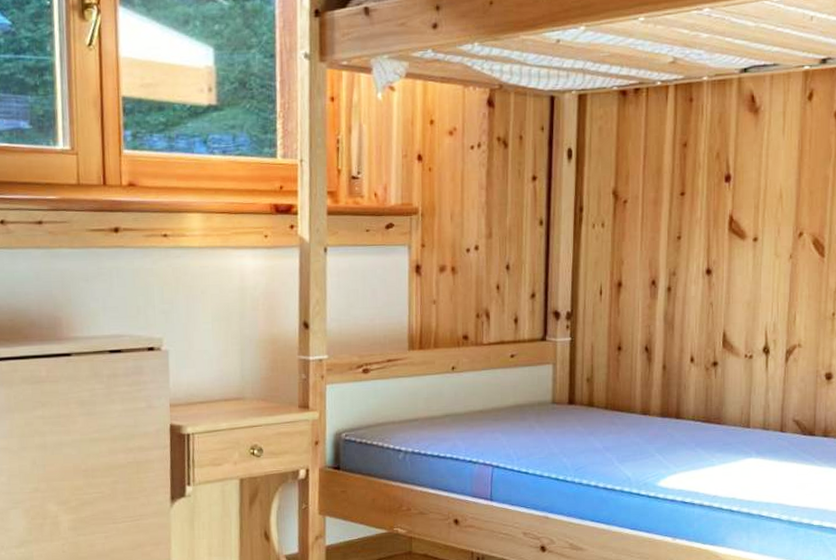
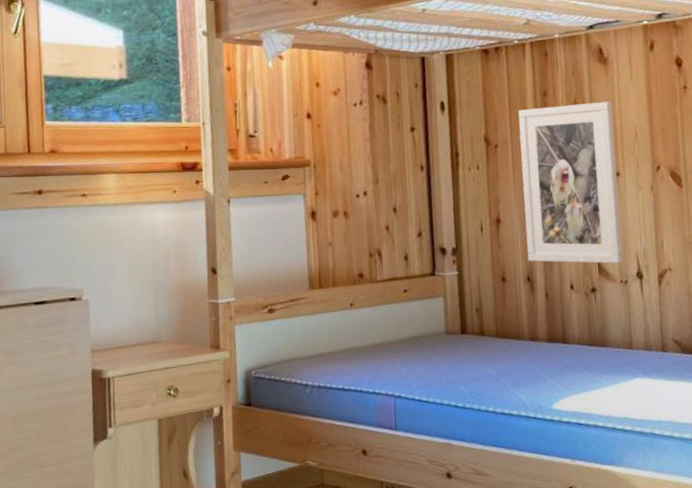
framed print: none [647,157,758,337] -> present [518,101,623,264]

